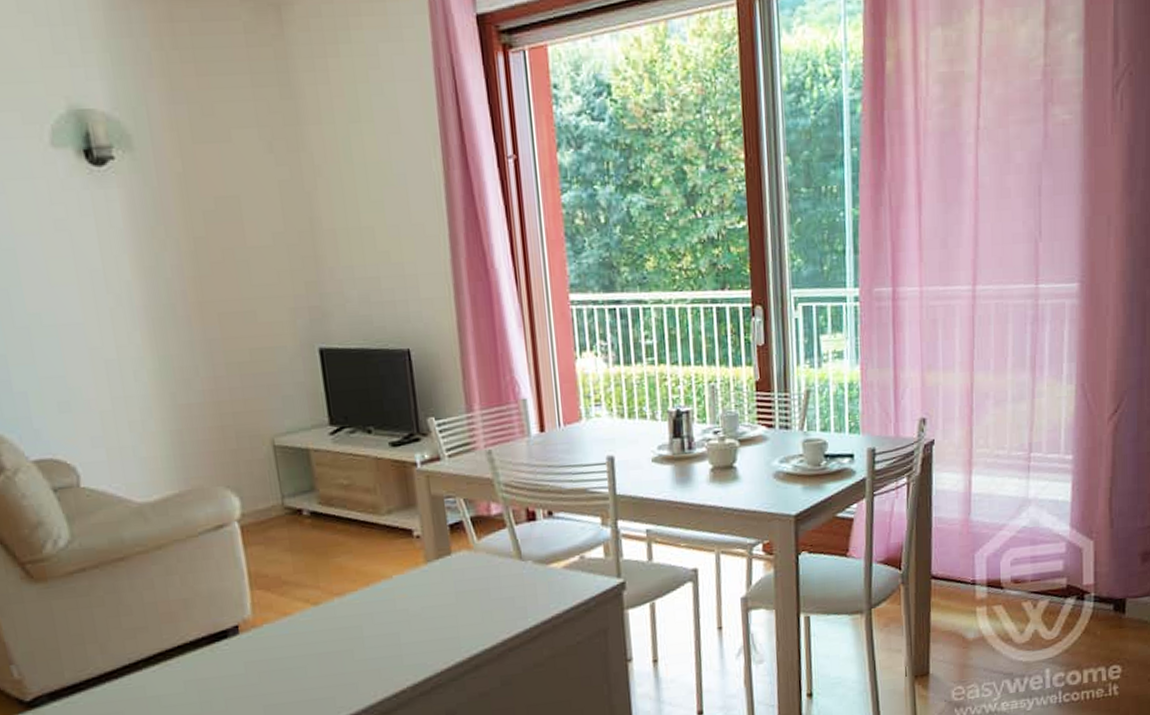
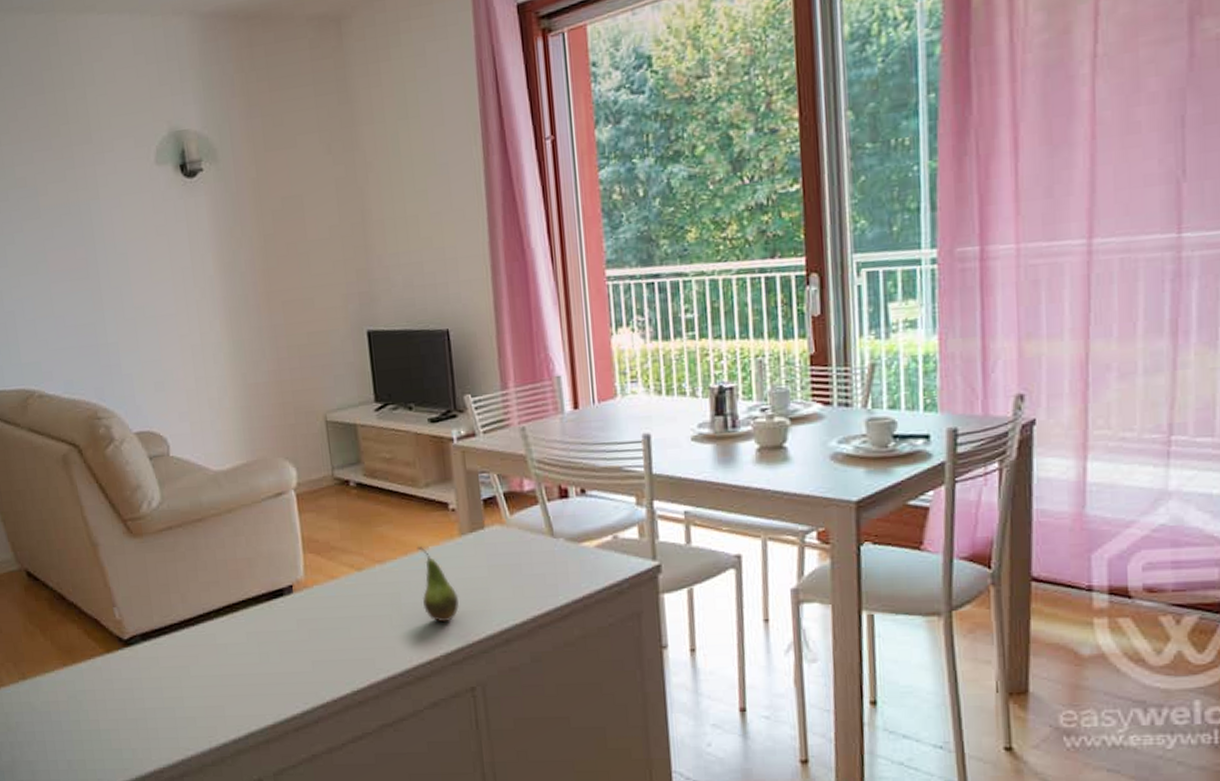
fruit: none [379,576,426,653] -> present [416,547,459,623]

